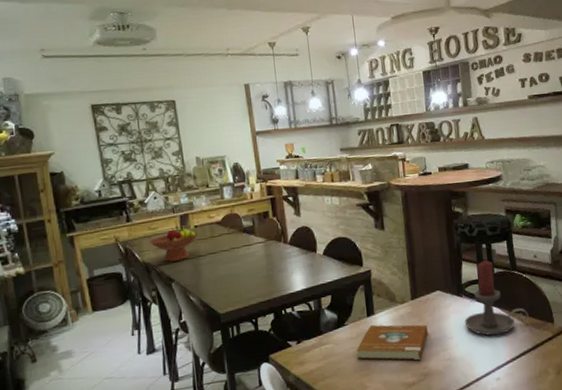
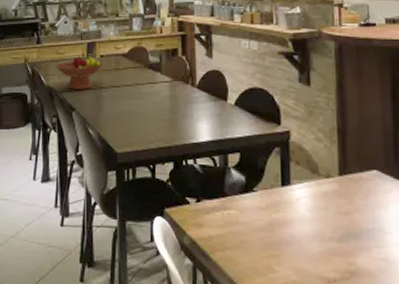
book: present [356,324,429,360] -> none [265,197,359,253]

